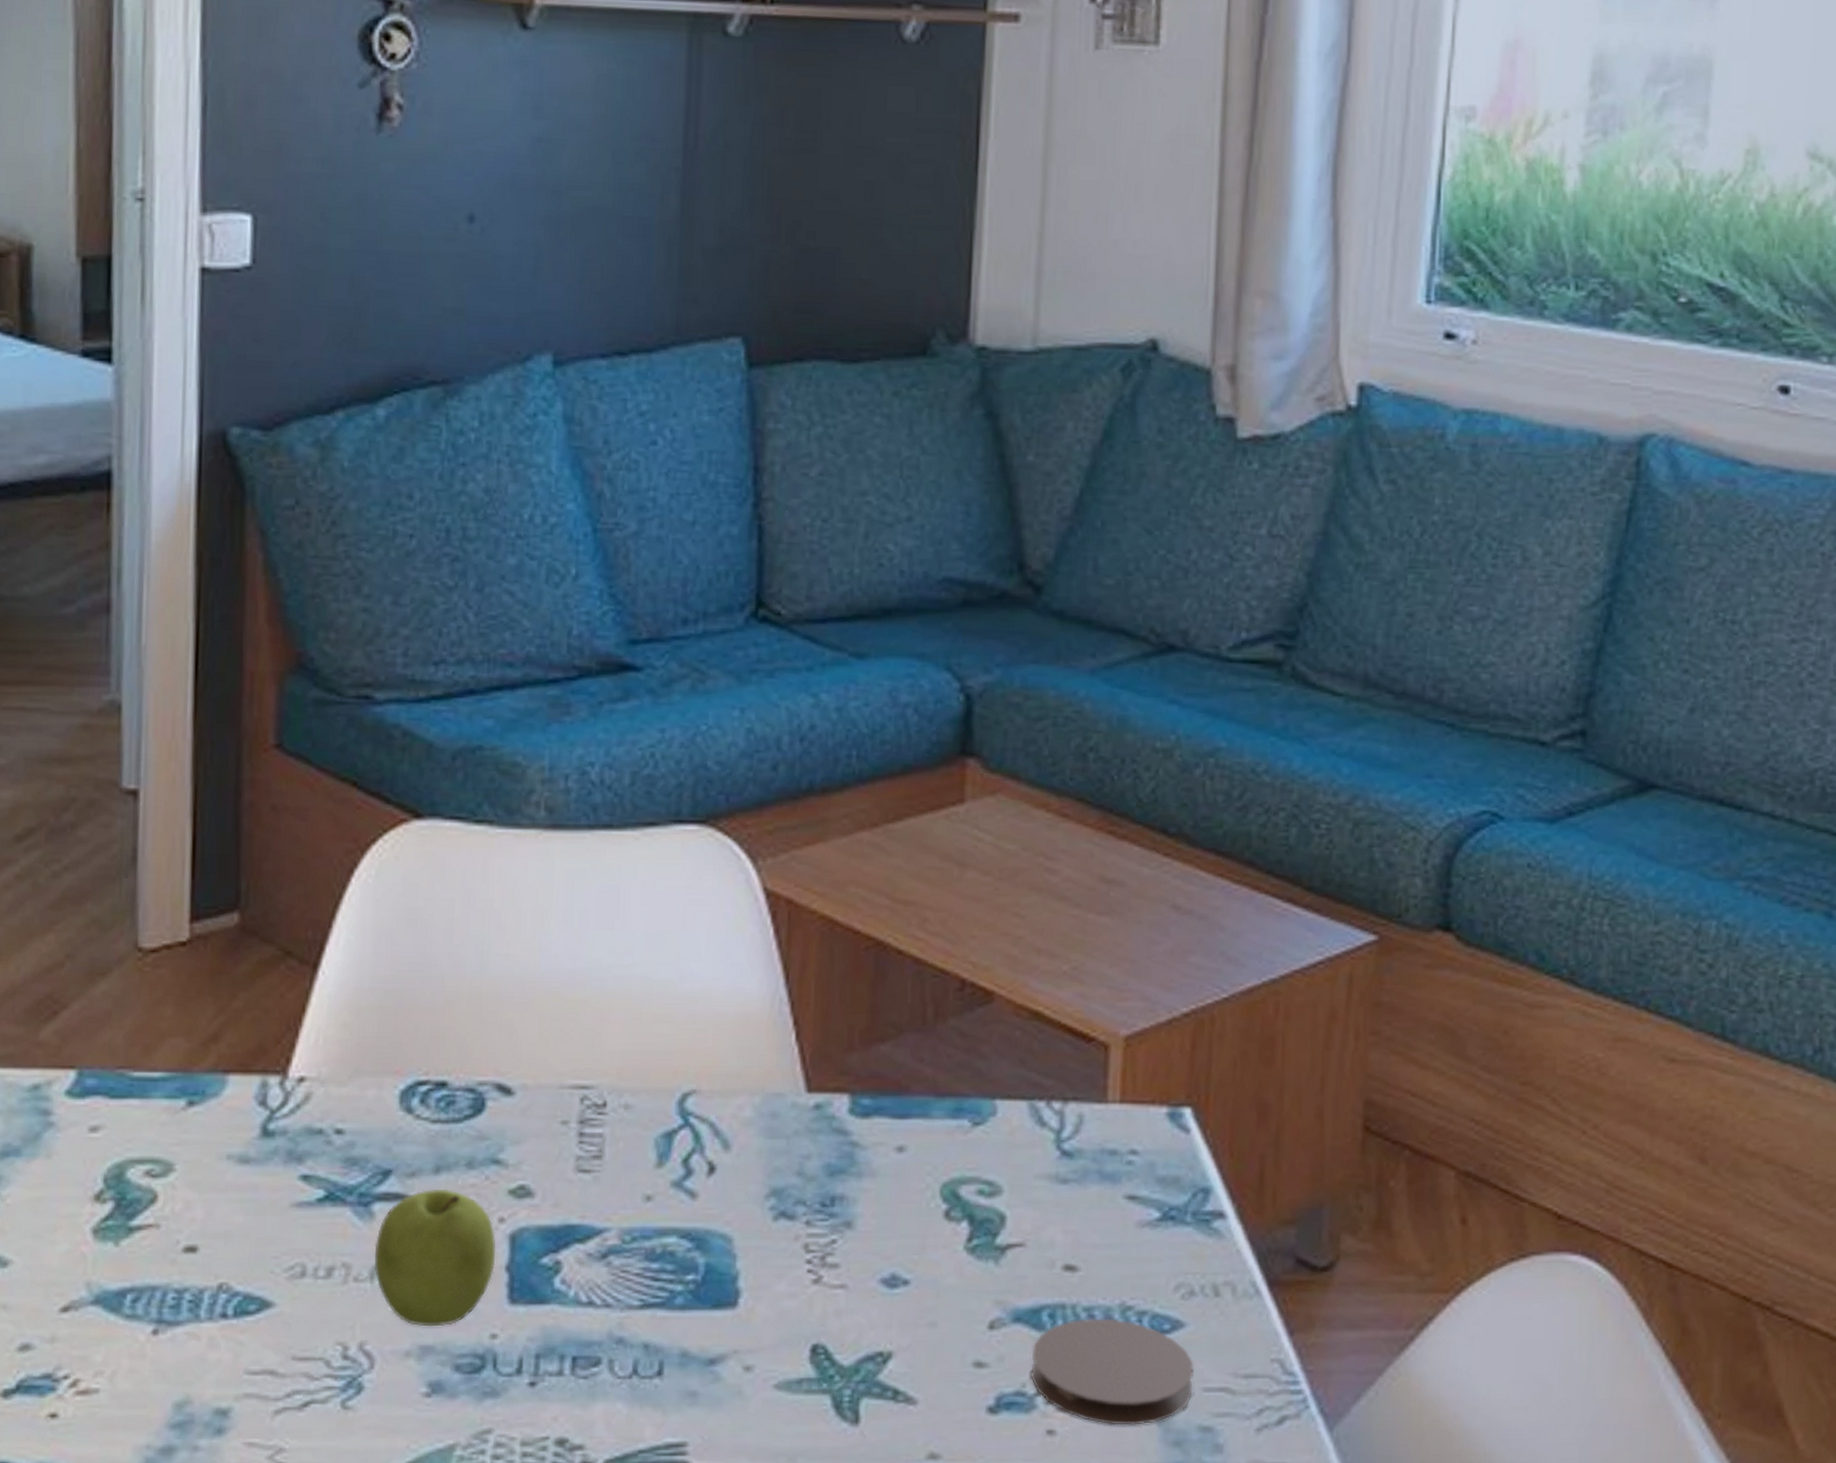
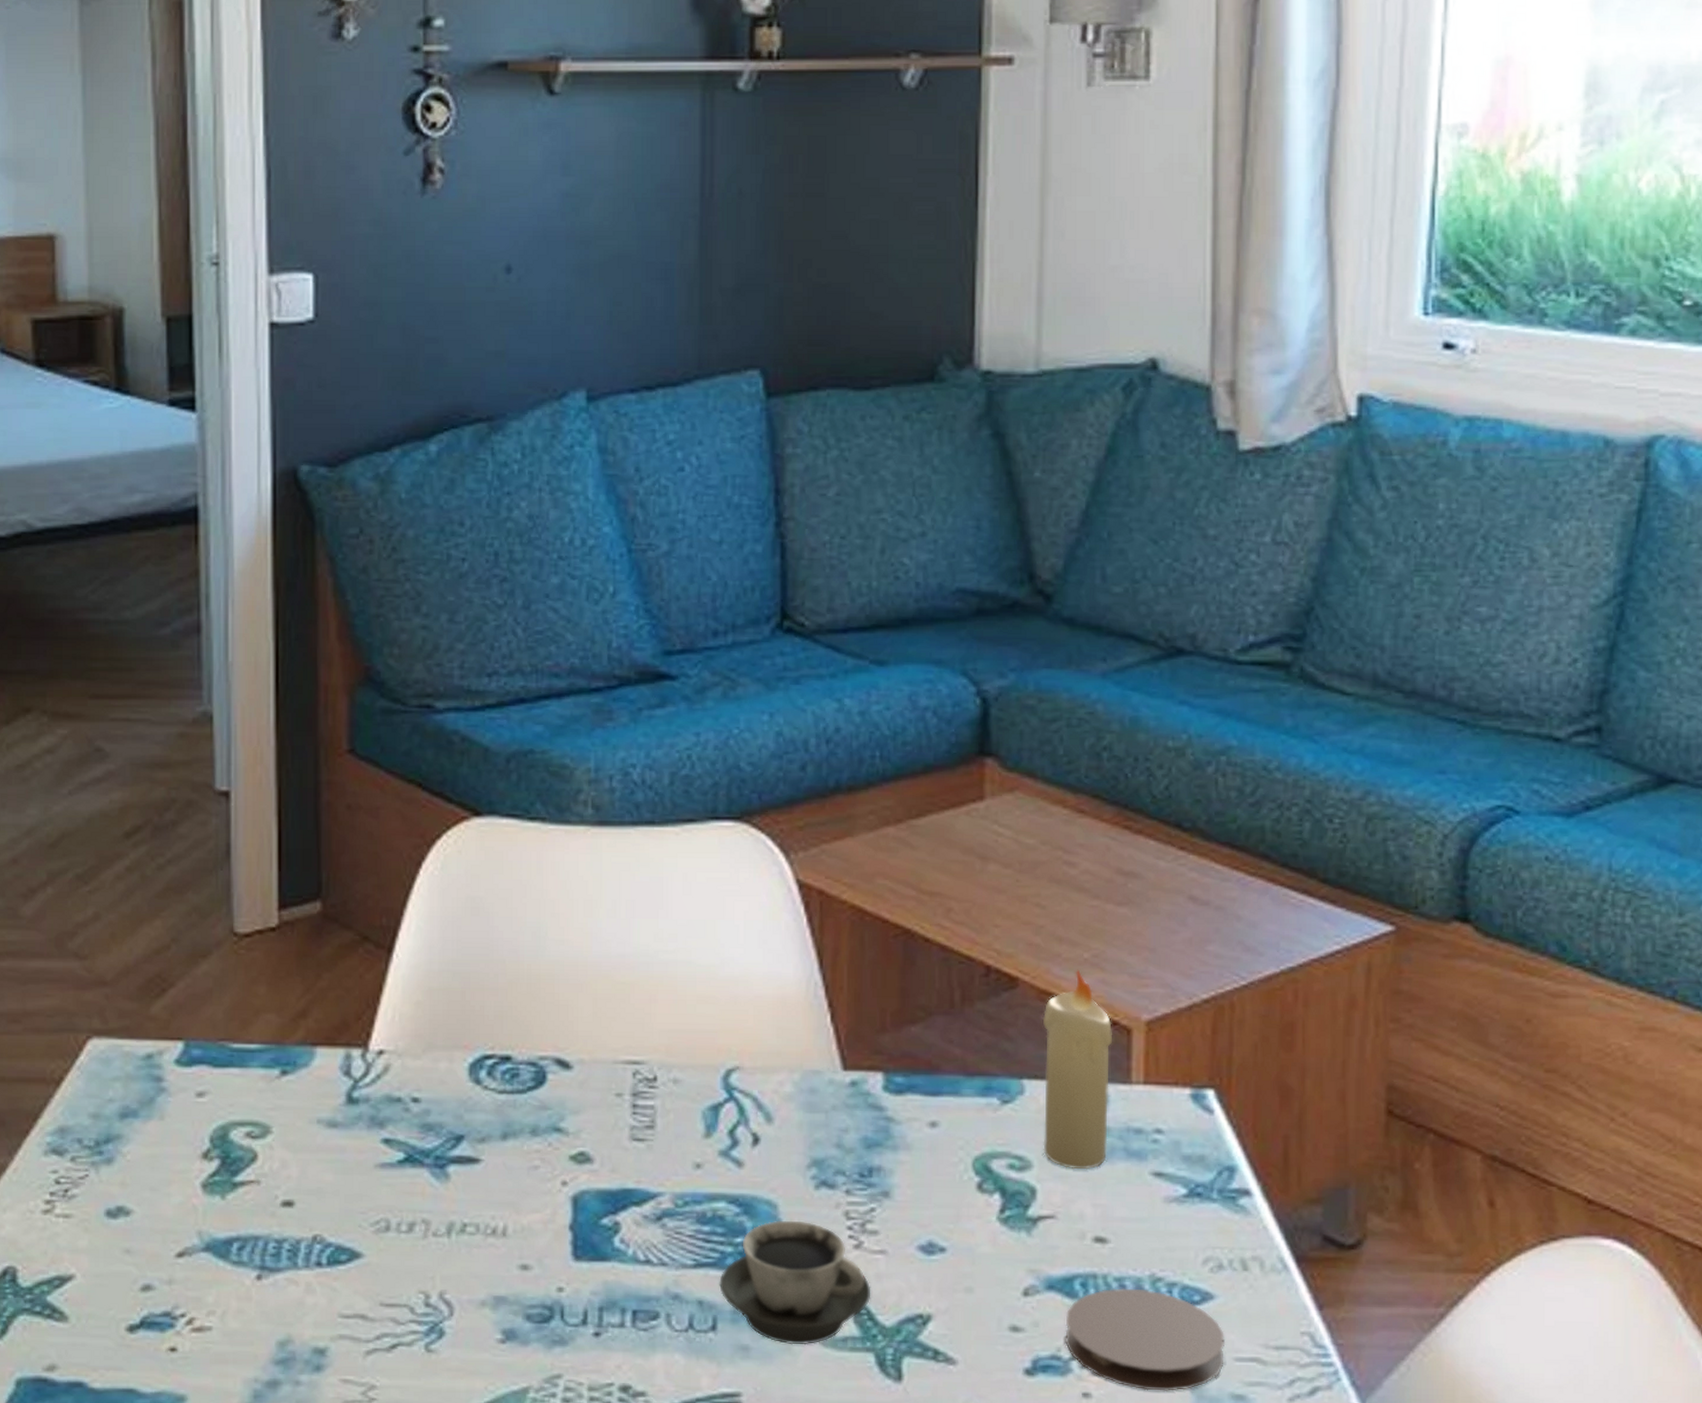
fruit: present [374,1188,497,1327] -> none [450,1153,560,1280]
cup: none [666,1255,830,1389] -> present [718,1220,871,1345]
candle: none [1014,982,1090,1194] -> present [1042,969,1113,1170]

